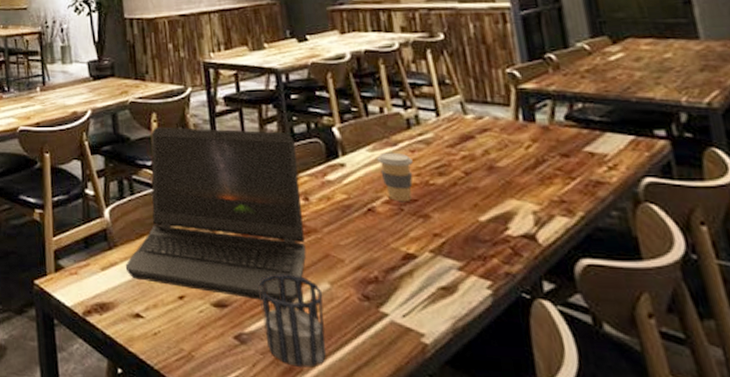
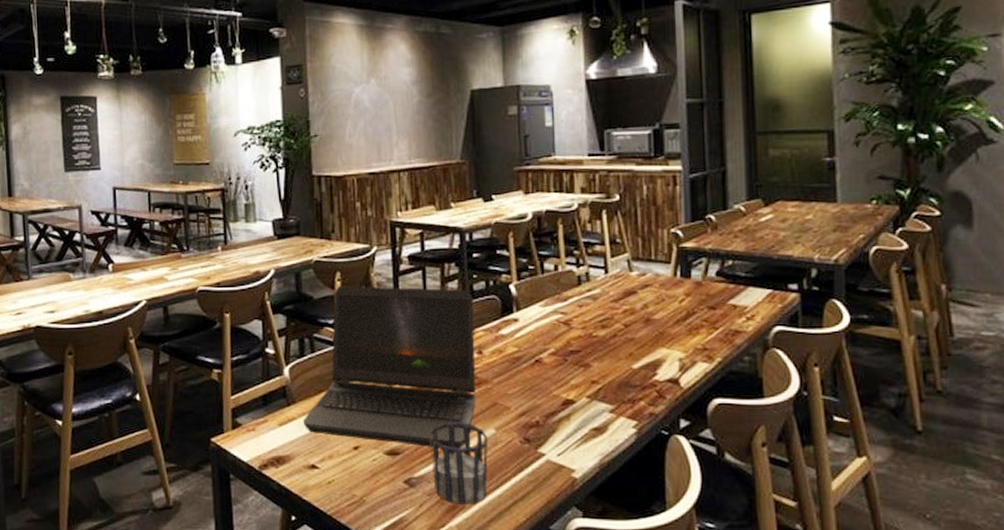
coffee cup: present [377,152,413,201] -> none [548,307,580,352]

